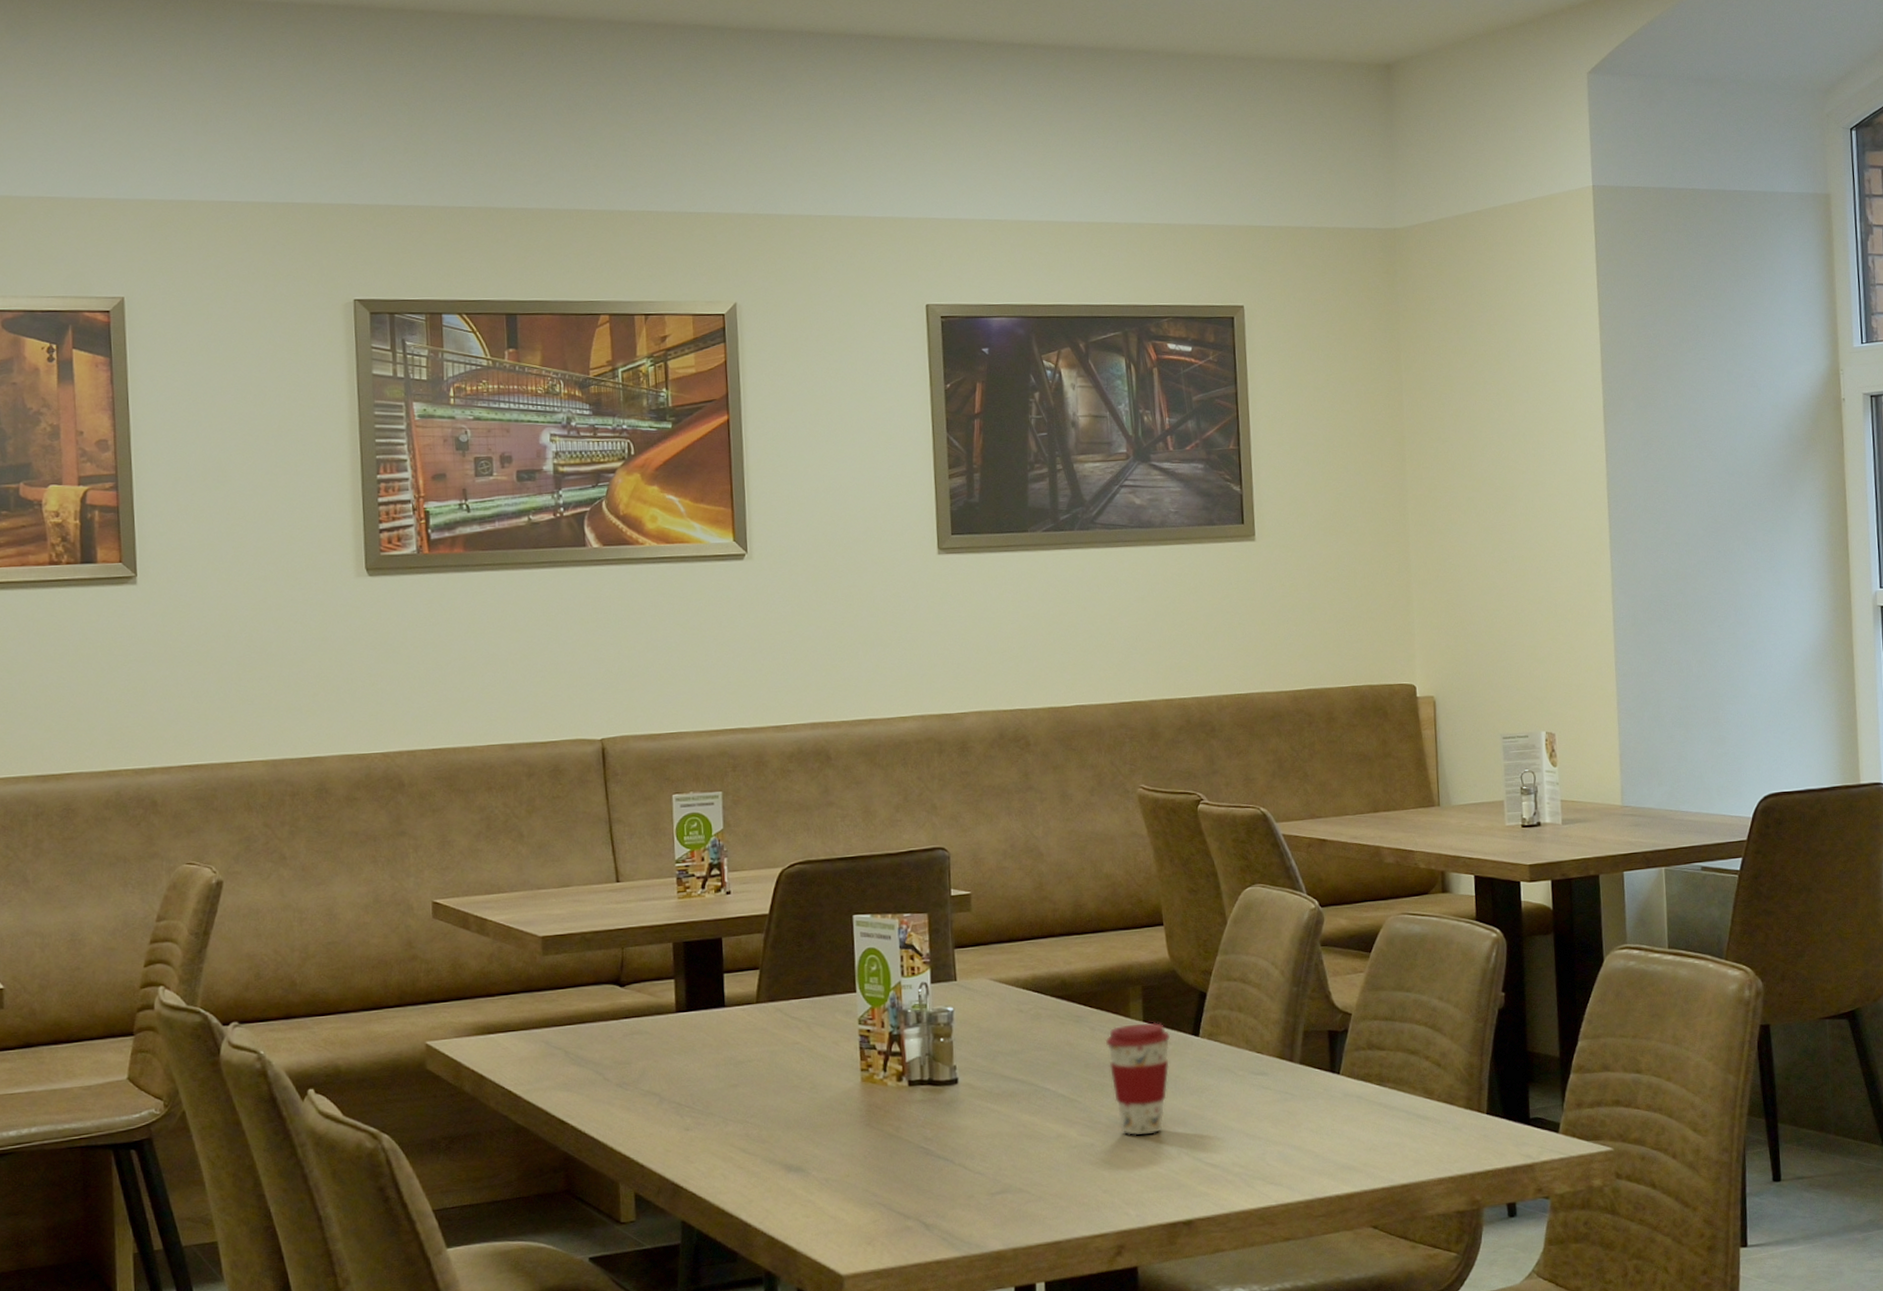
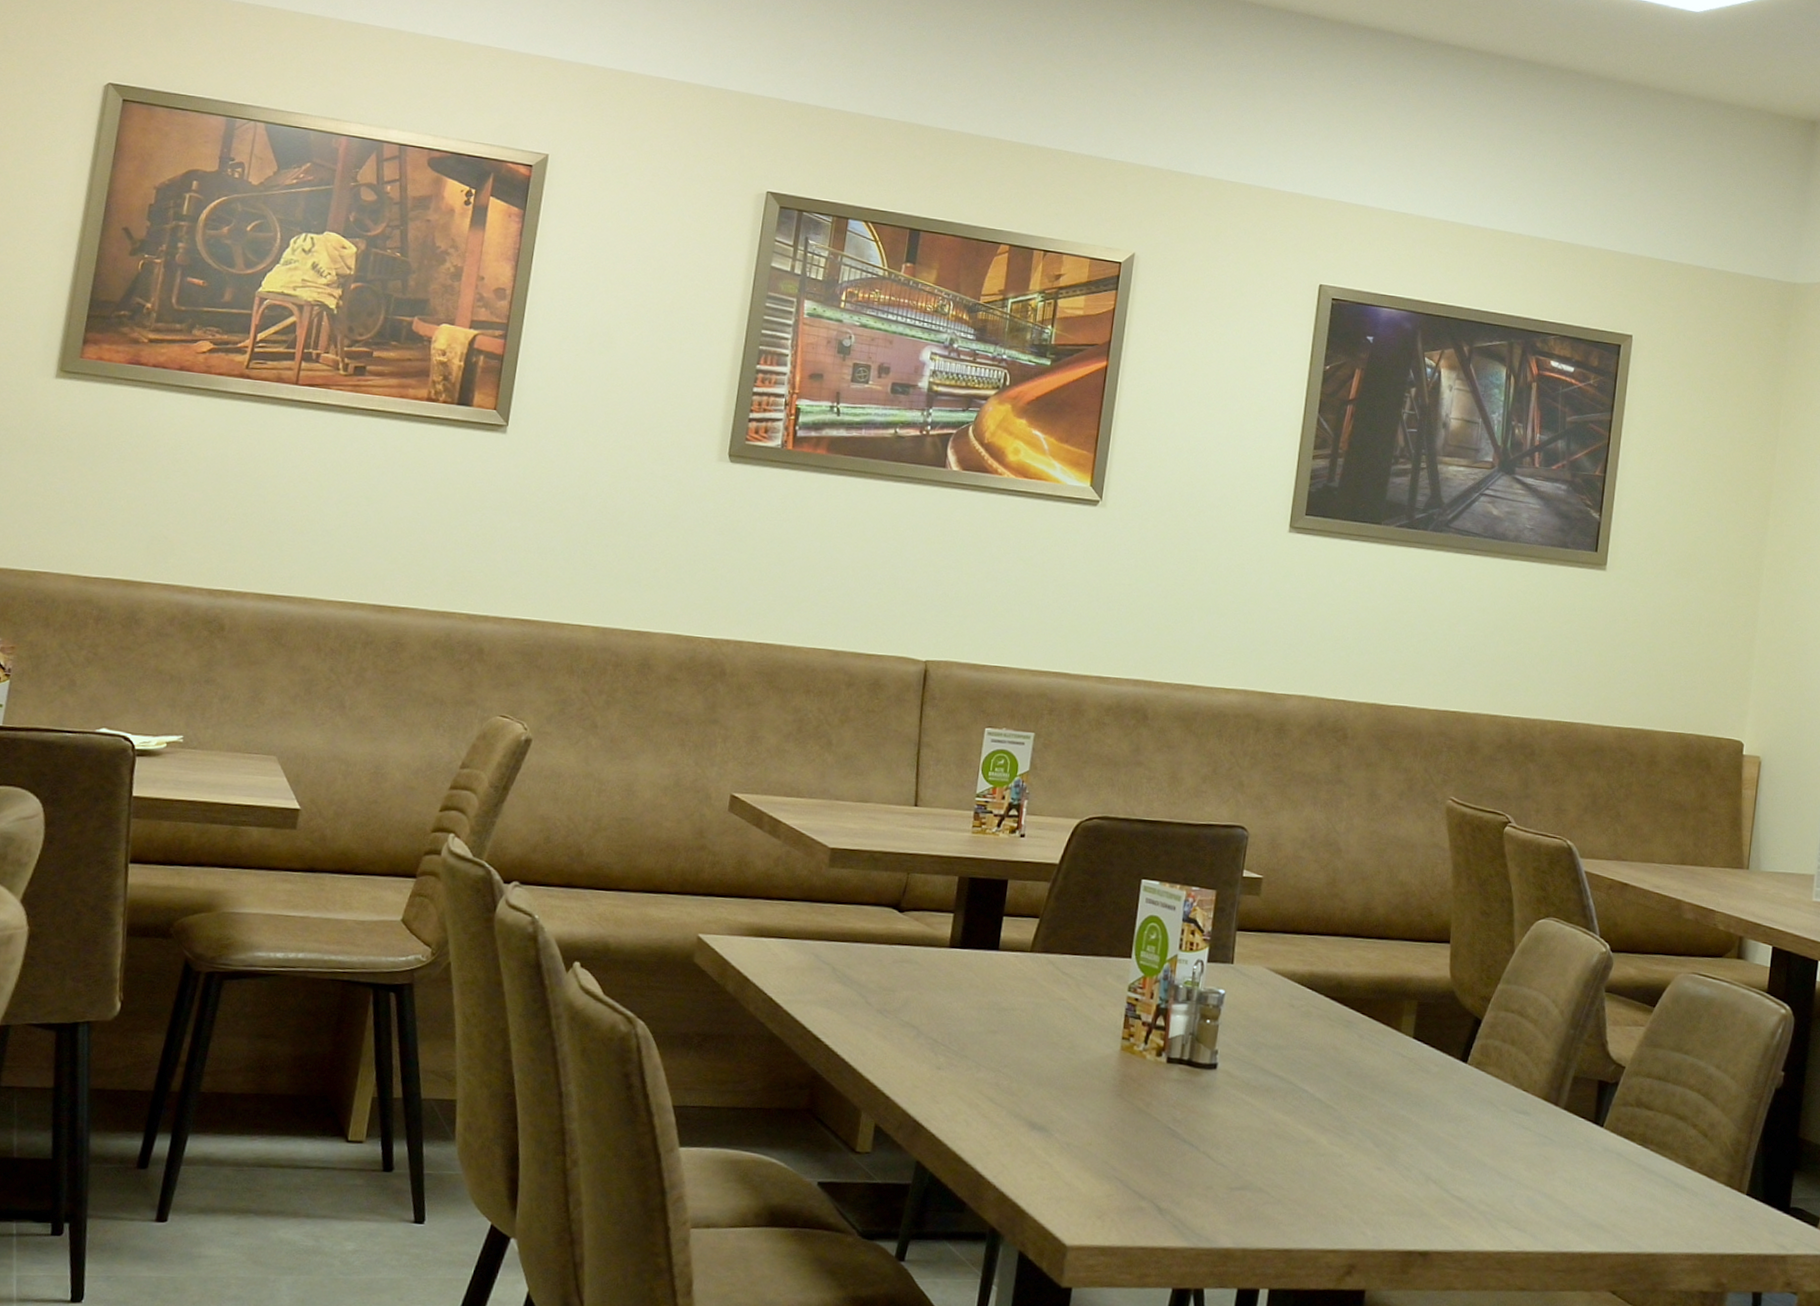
coffee cup: present [1105,1022,1171,1135] -> none [1371,1038,1439,1155]

